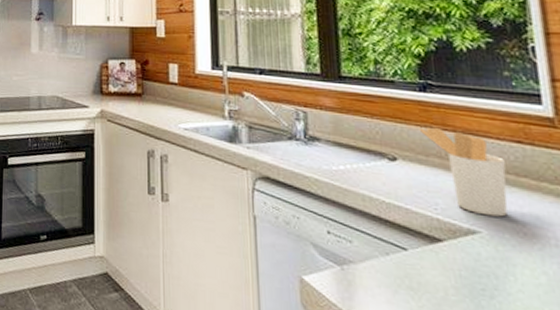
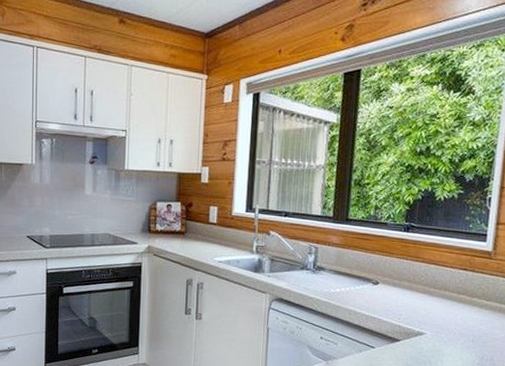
utensil holder: present [419,127,508,217] -> none [398,259,453,323]

